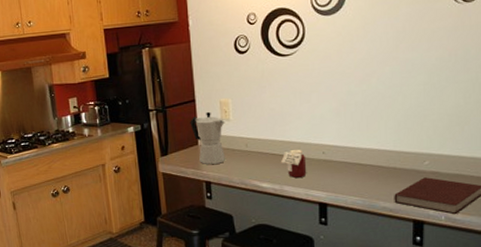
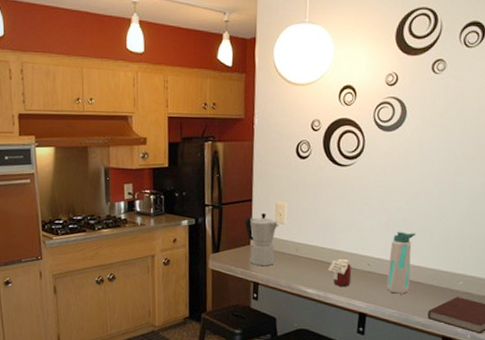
water bottle: none [345,115,371,180] -> present [386,231,416,294]

